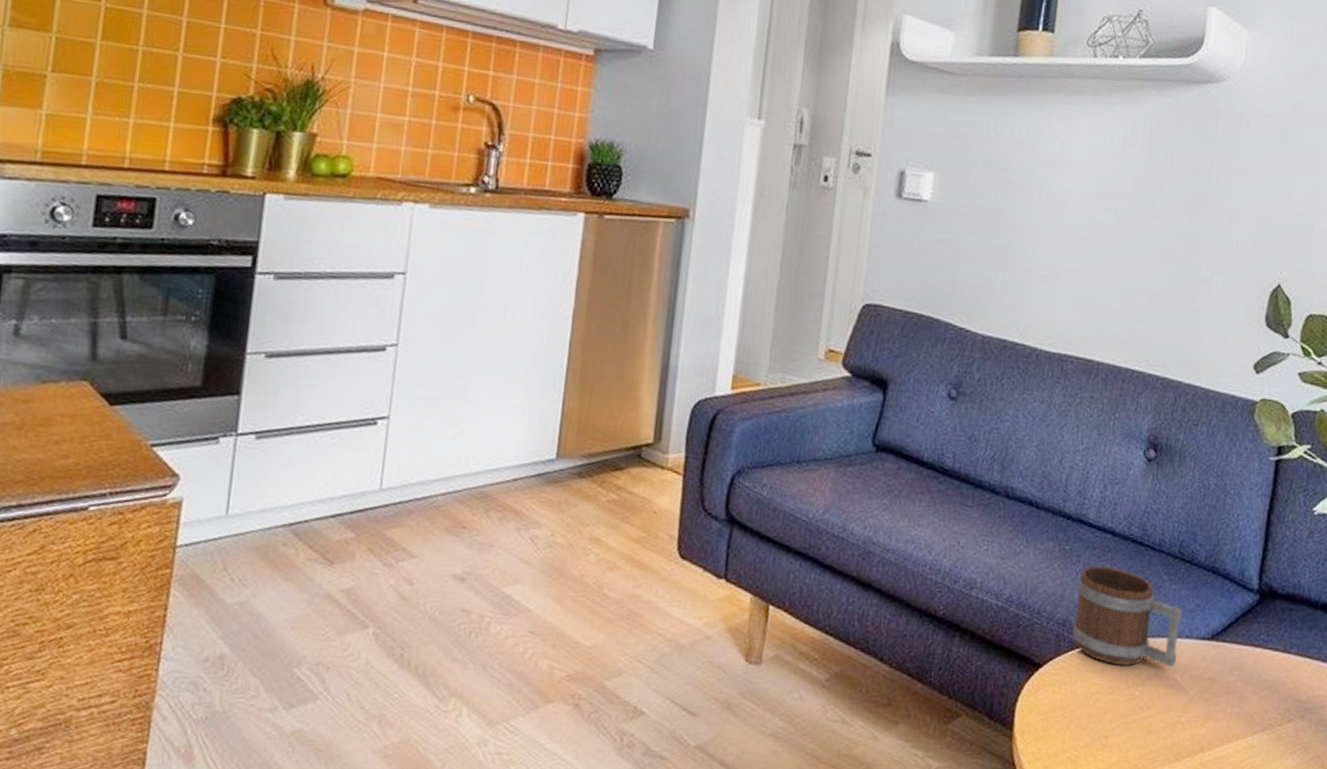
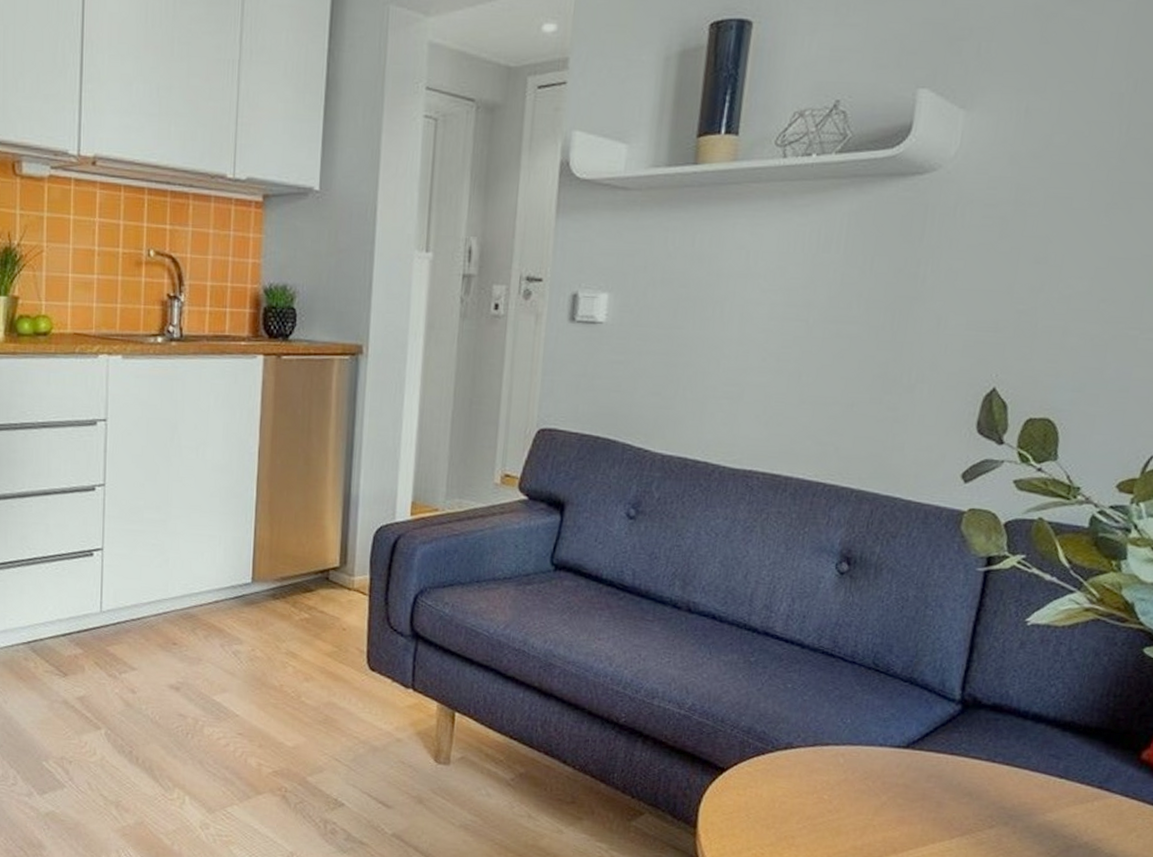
mug: present [1072,565,1182,668] -> none [758,676,875,774]

